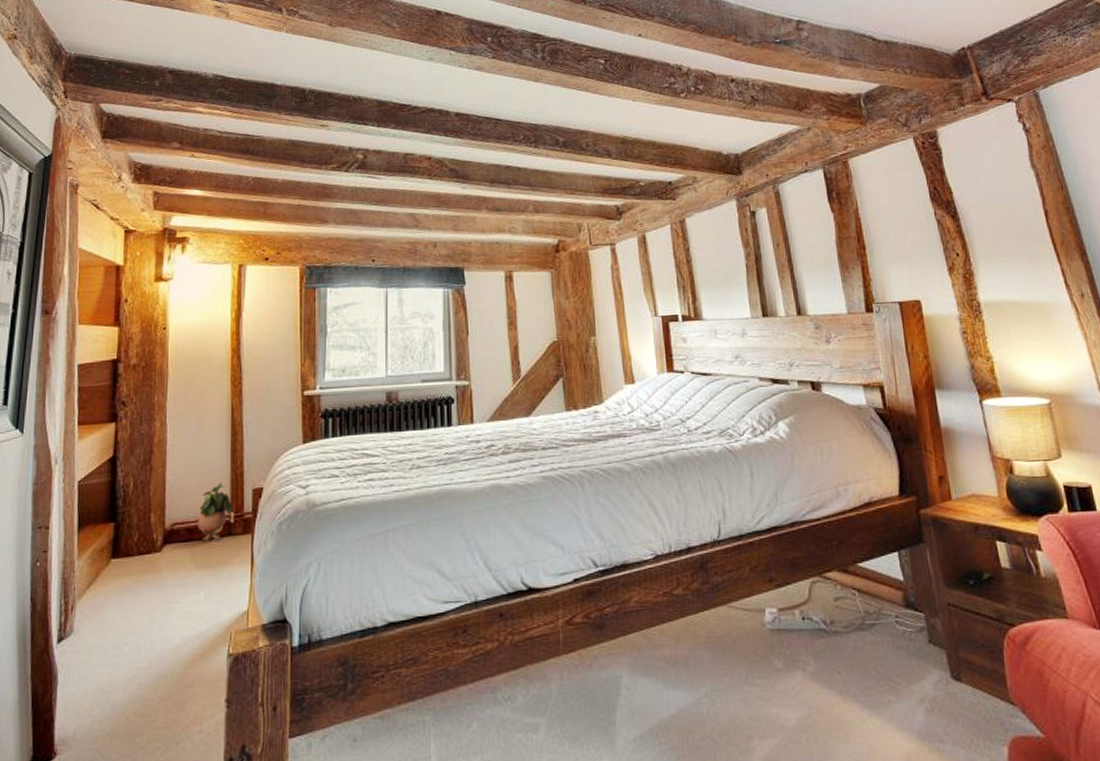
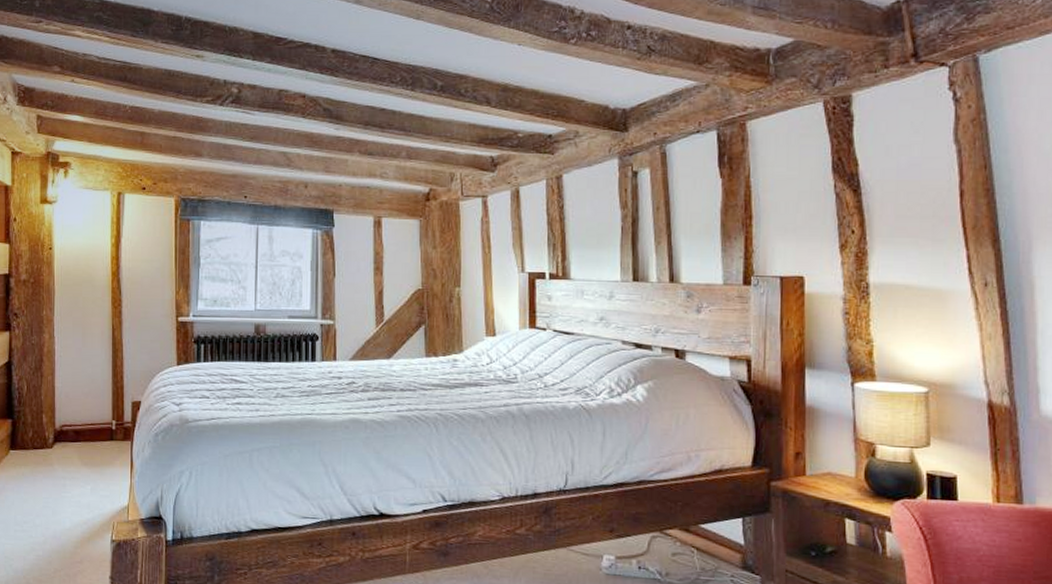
potted plant: present [197,482,232,543] -> none [84,393,114,445]

